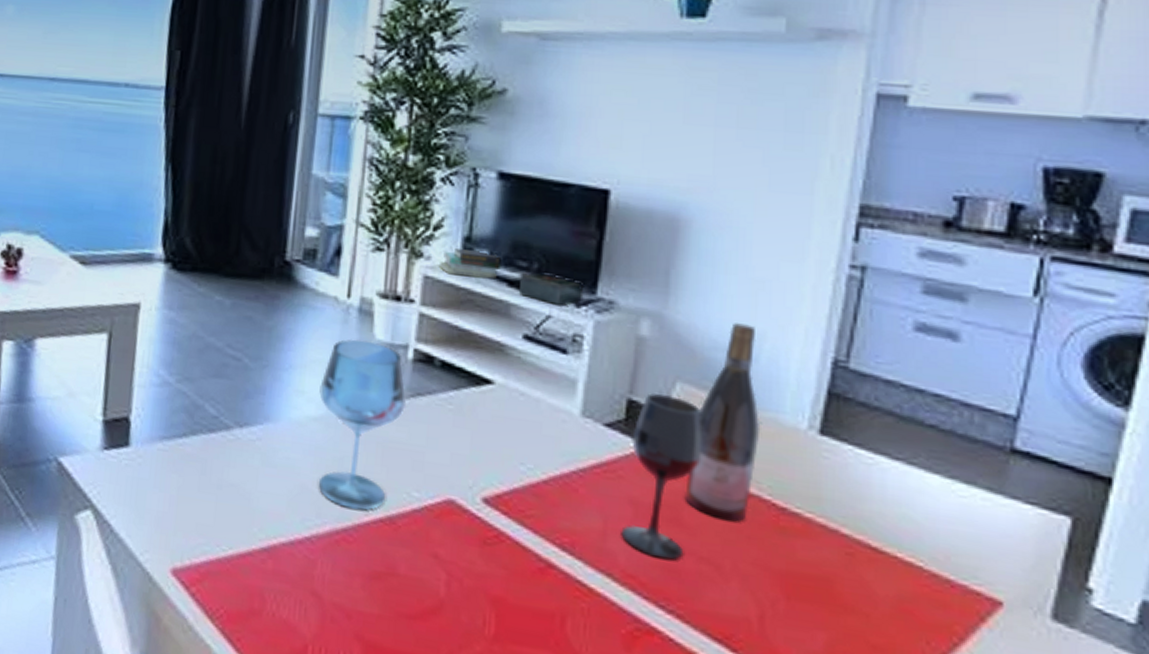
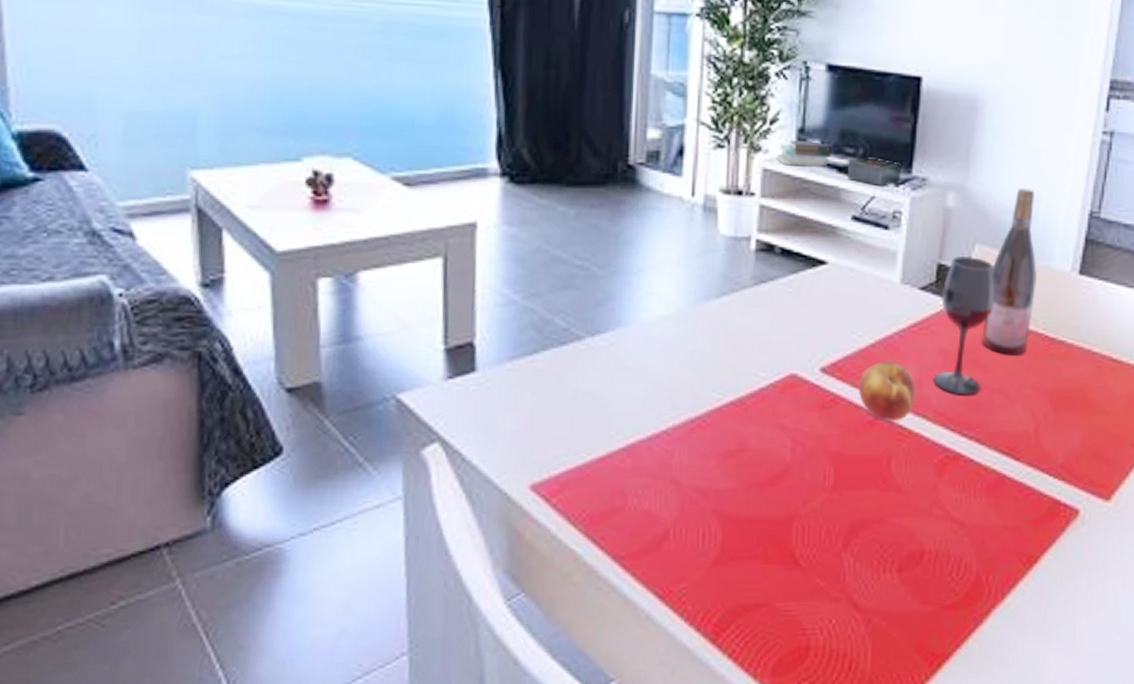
wine glass: present [318,339,407,511] -> none [669,236,751,397]
fruit: none [527,501,598,574] -> present [858,361,916,421]

